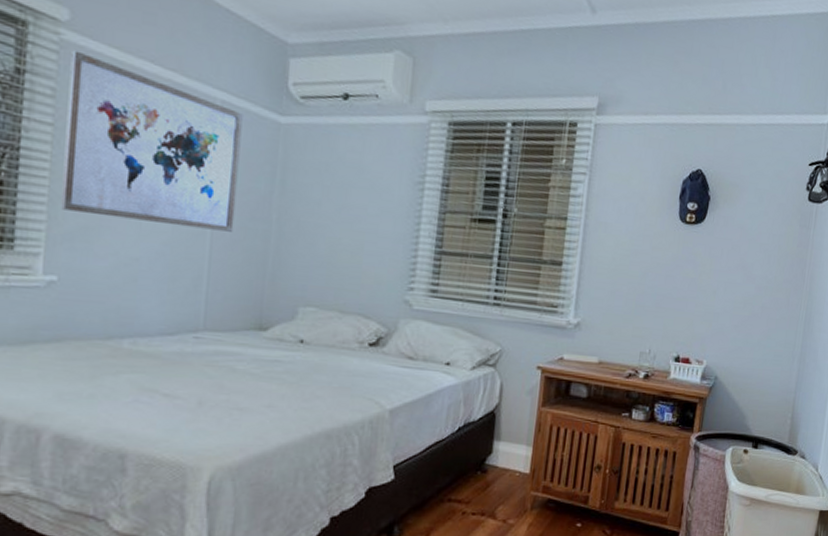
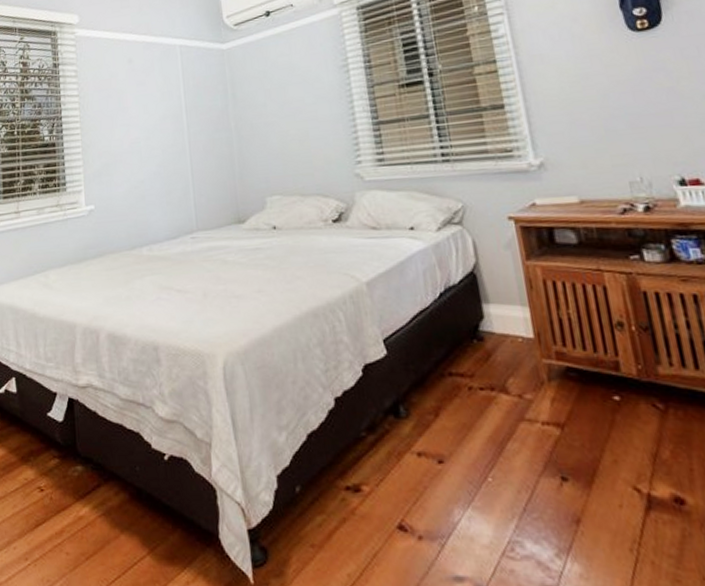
wall art: present [61,50,243,232] -> none [83,40,205,155]

